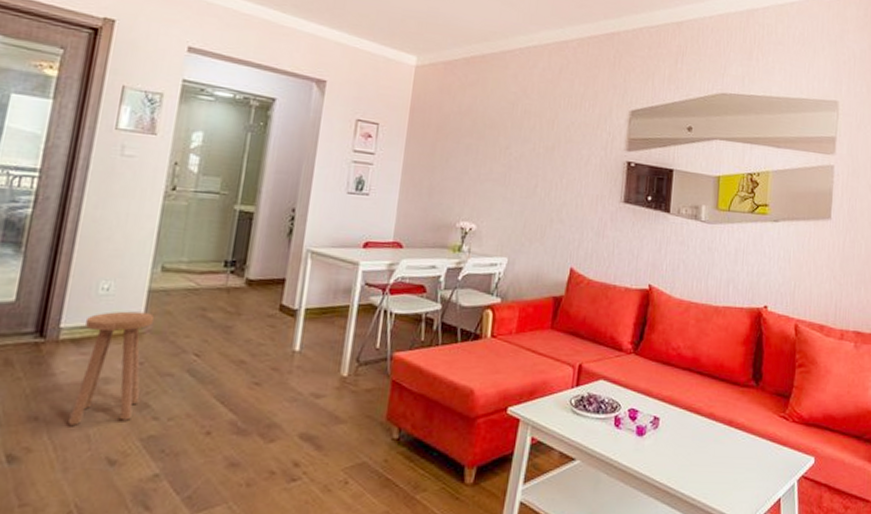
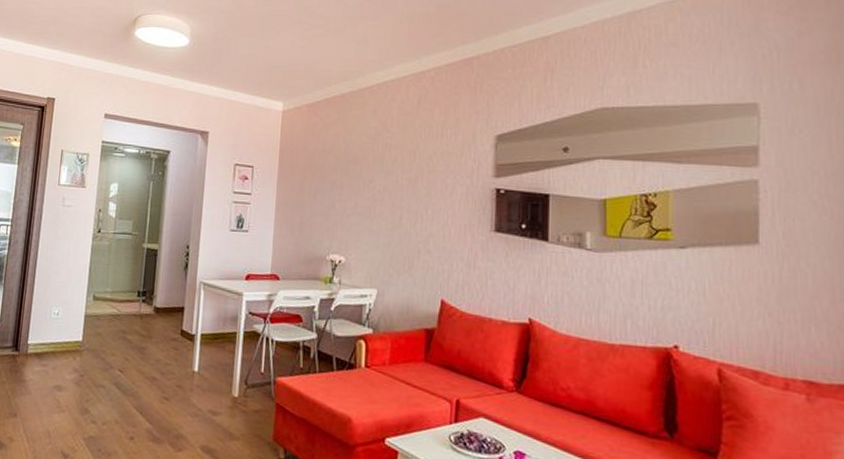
stool: present [68,311,155,426] -> none [36,332,90,423]

